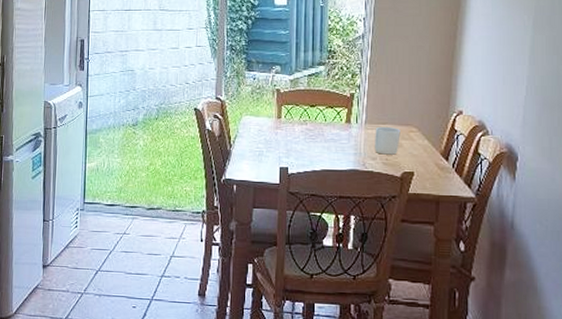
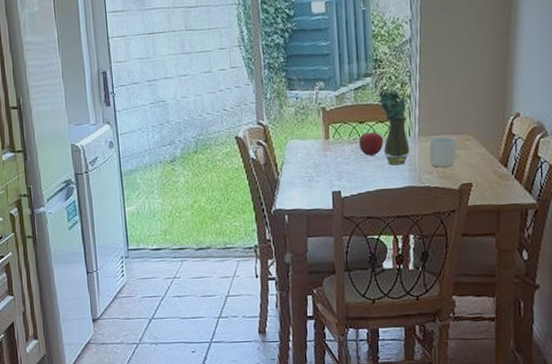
fruit: none [309,114,332,137] -> present [359,130,384,156]
vase: none [329,76,356,149] -> present [378,87,410,166]

